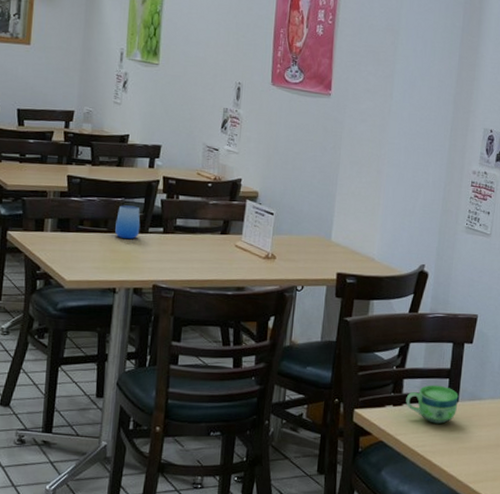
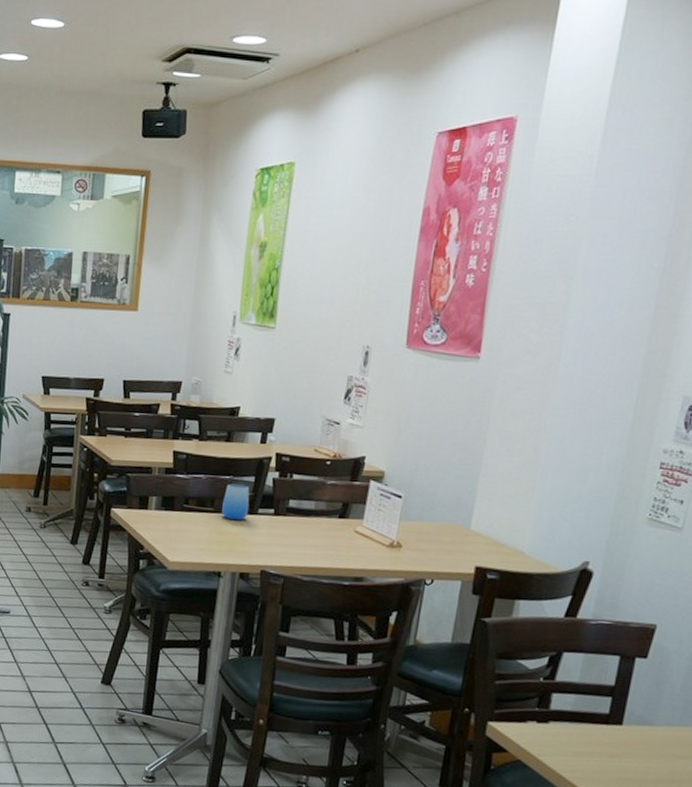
cup: present [406,385,459,424] -> none [553,702,624,749]

